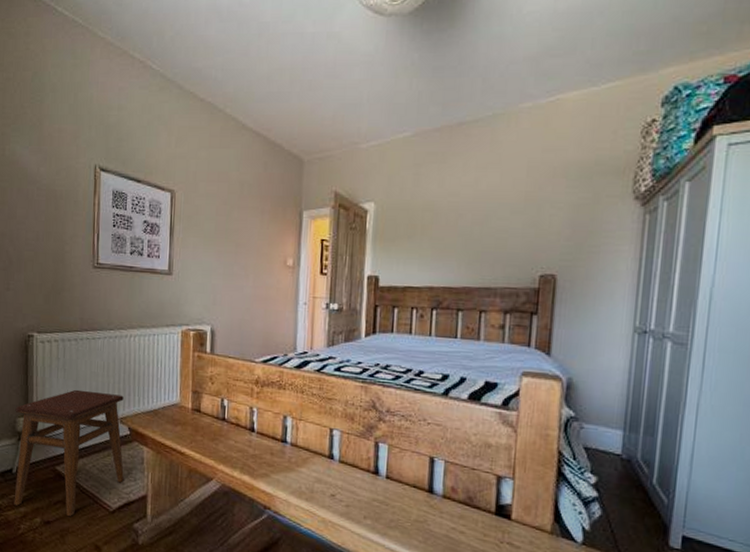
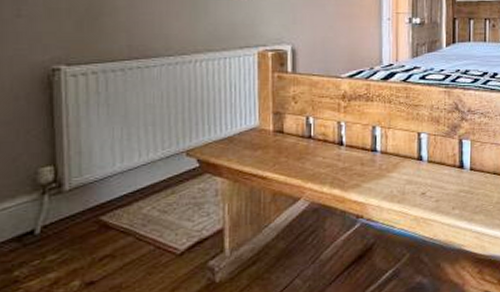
stool: present [14,389,124,516] -> none [36,125,193,273]

